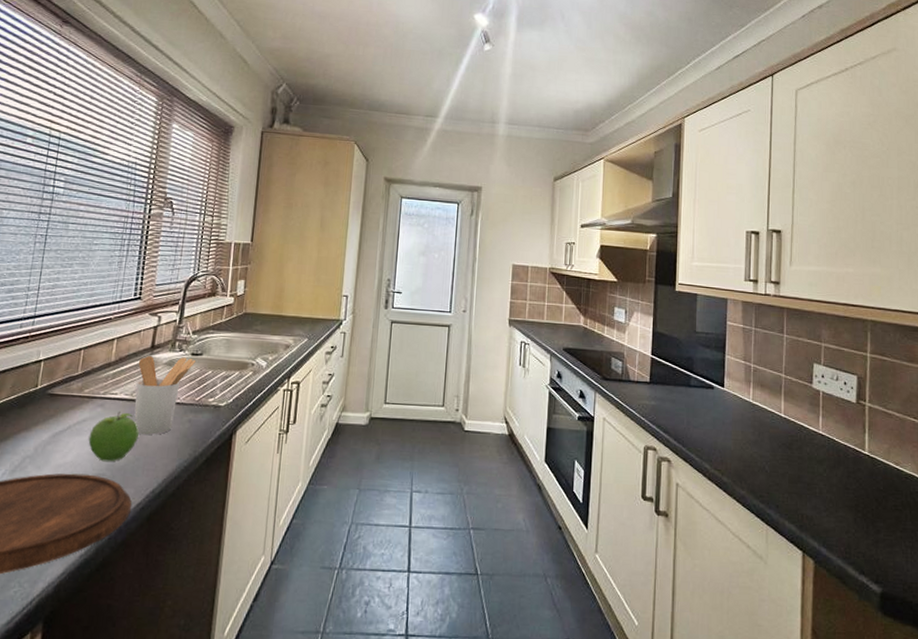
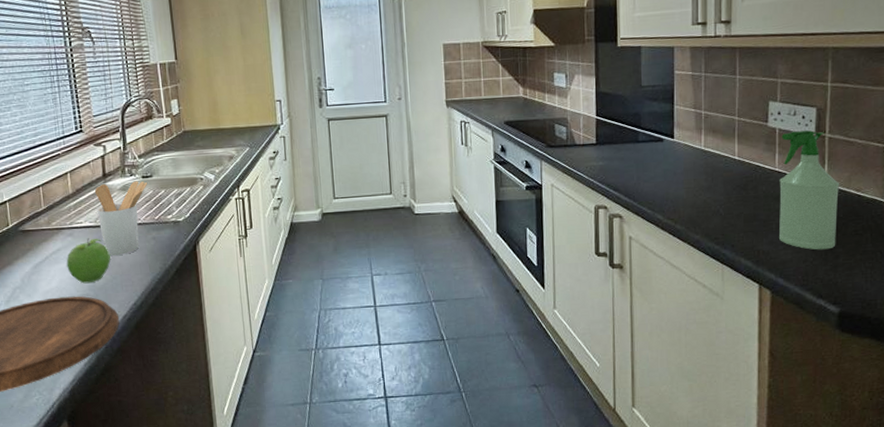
spray bottle: none [823,396,880,523] -> present [779,129,840,250]

